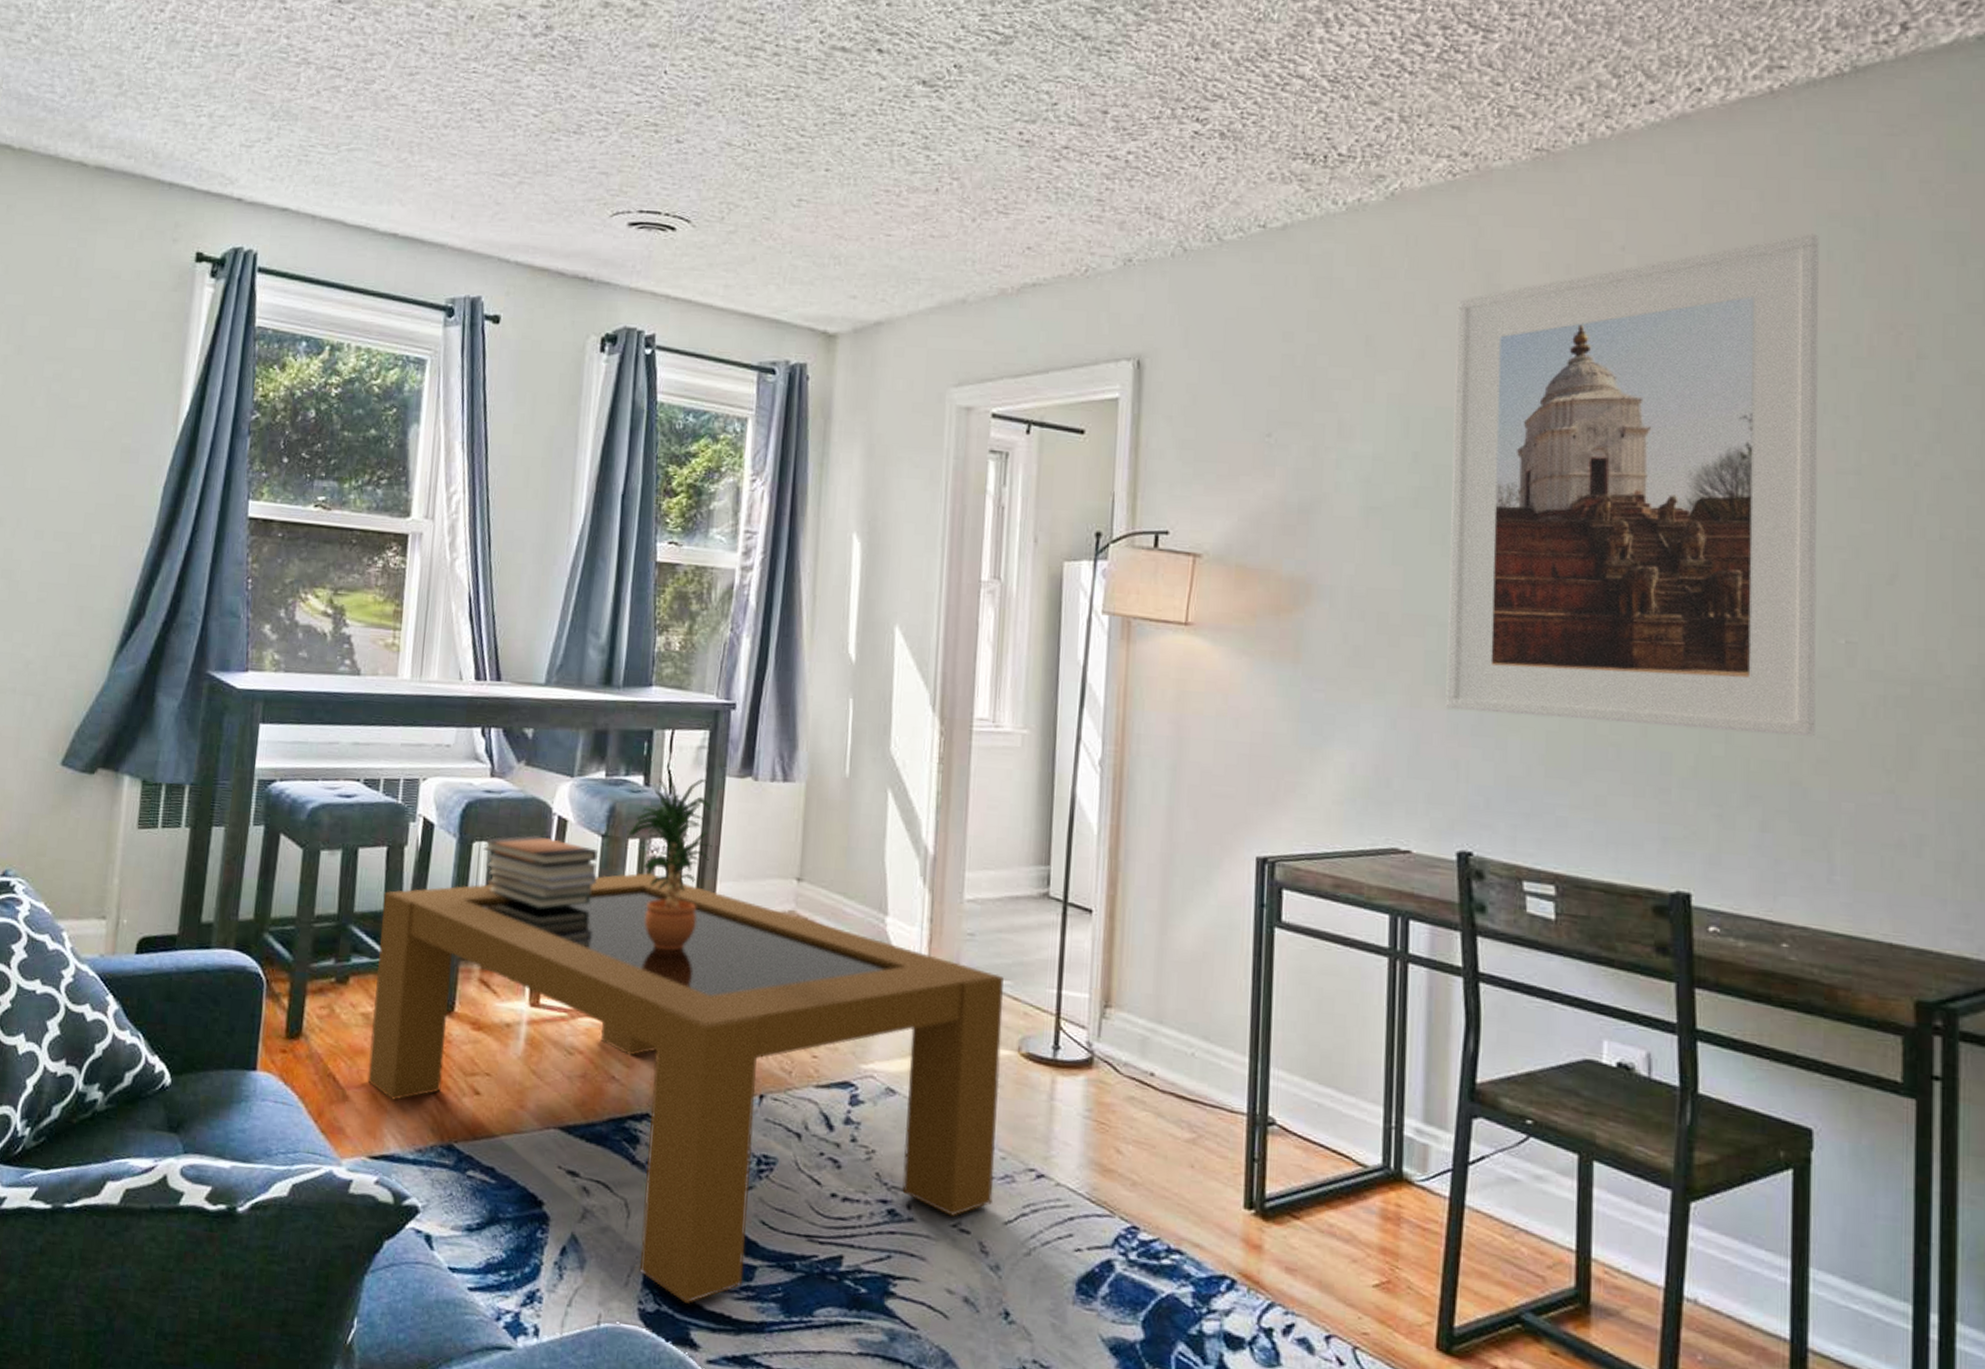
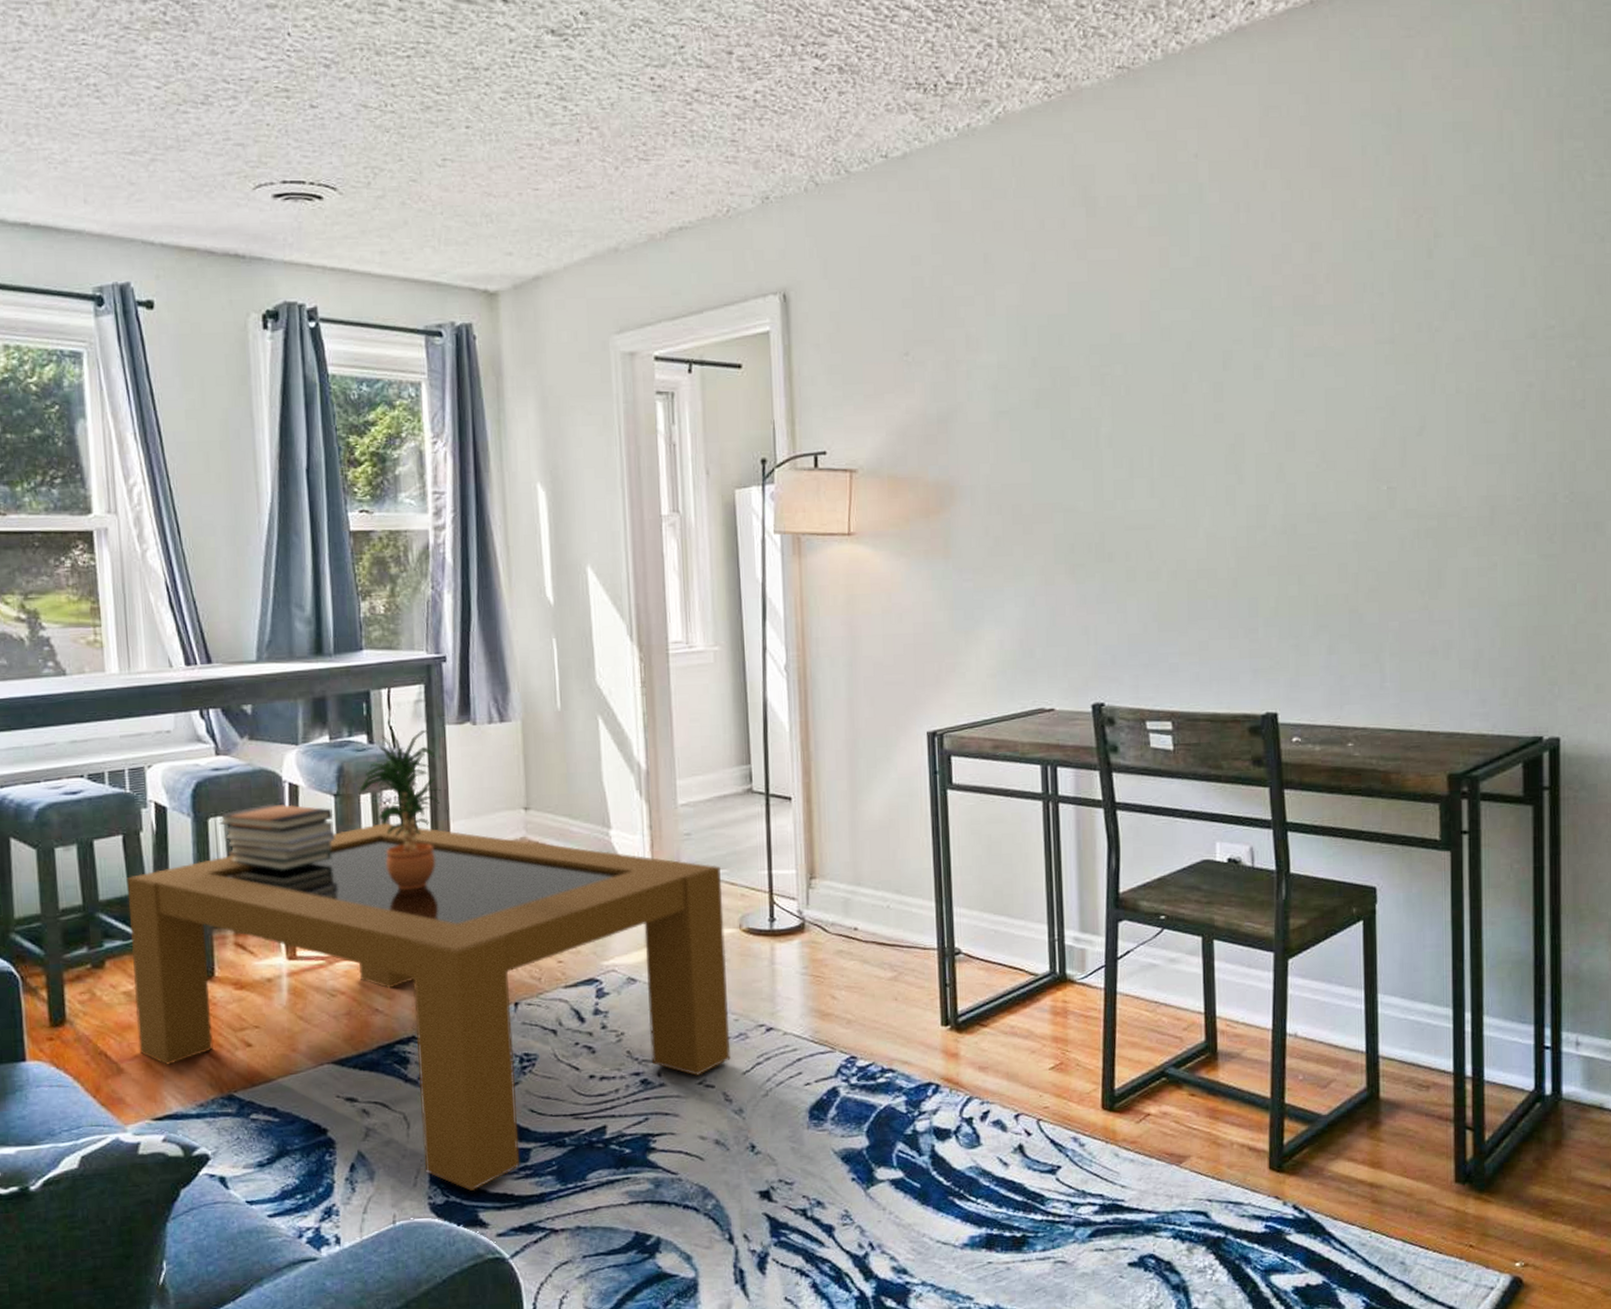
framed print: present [1445,233,1819,737] -> none [1060,131,1367,583]

